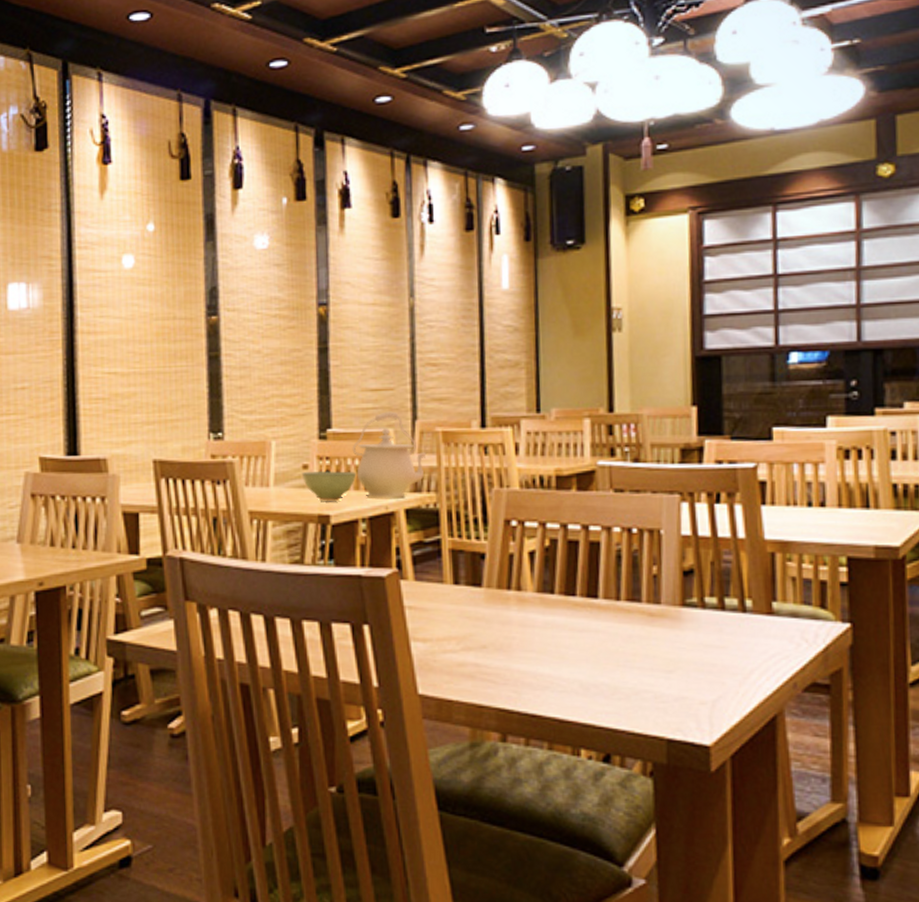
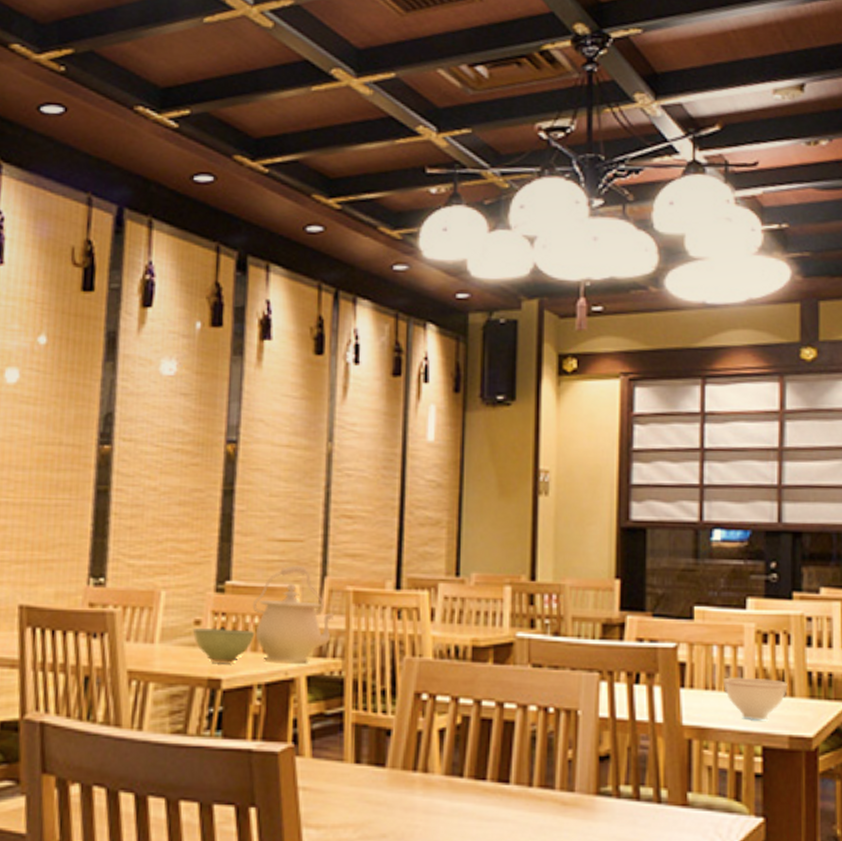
bowl: none [804,492,872,532] -> present [722,677,788,719]

